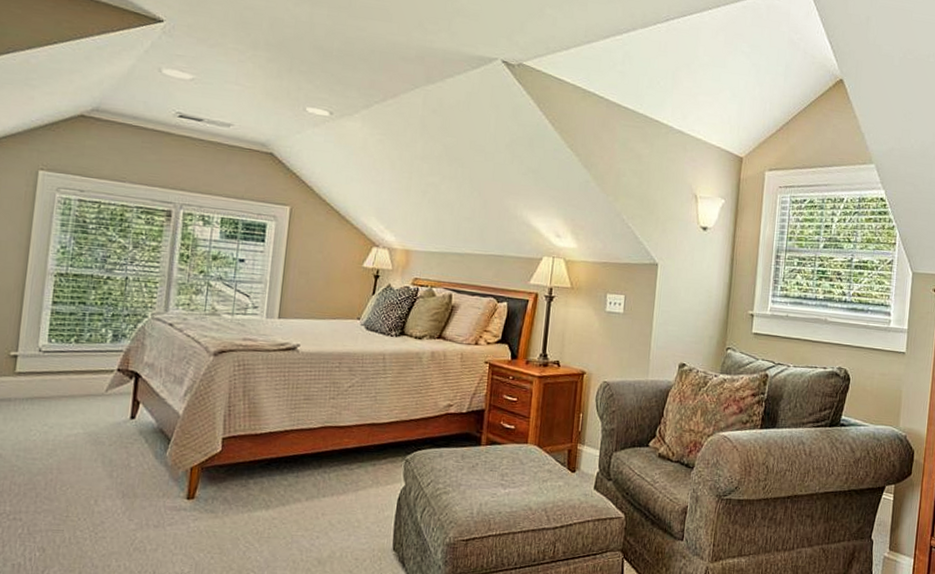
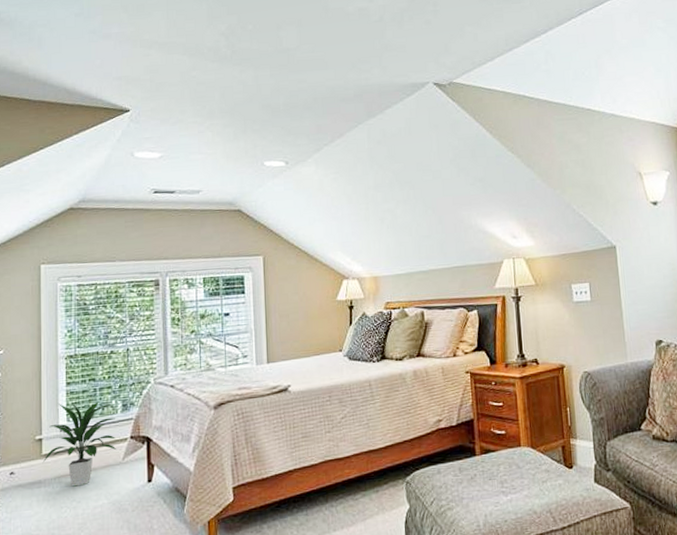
indoor plant: none [14,322,103,411] -> present [42,401,117,487]

